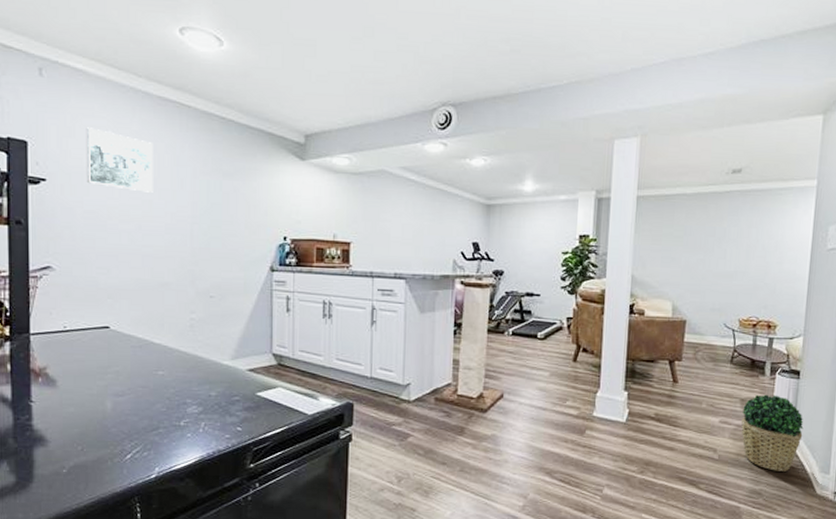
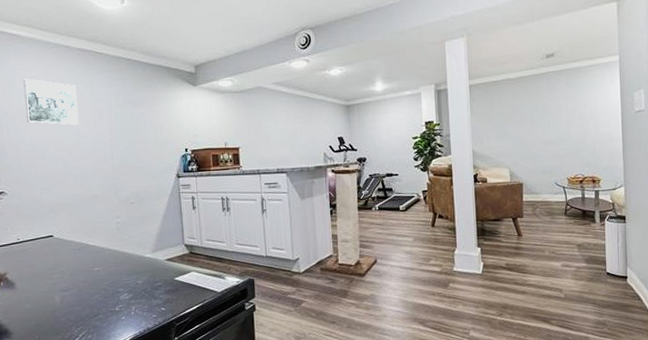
potted plant: present [740,394,804,472] -> none [580,238,635,304]

